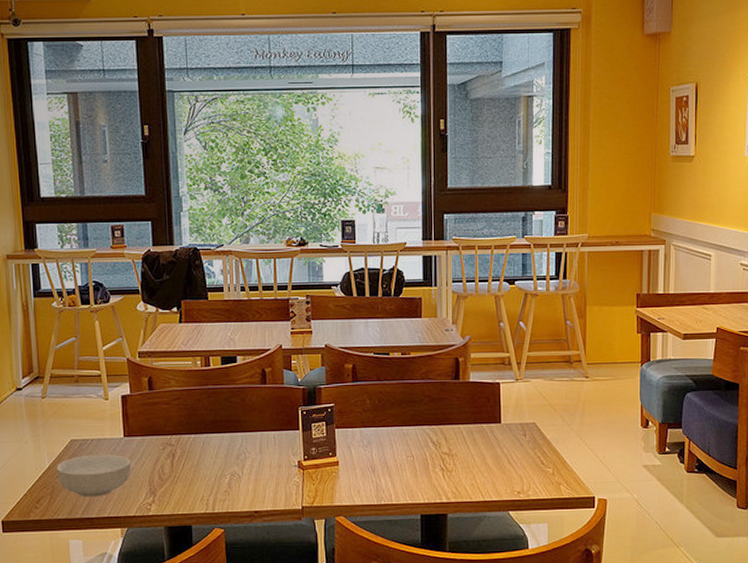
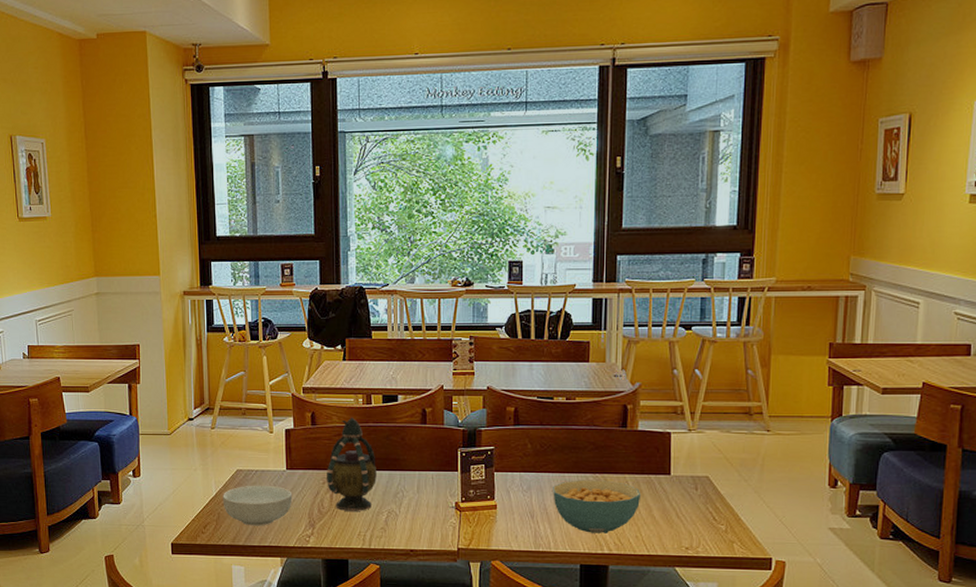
teapot: none [166,380,218,476] -> present [327,417,376,511]
cereal bowl: none [392,431,475,484] -> present [553,480,641,533]

